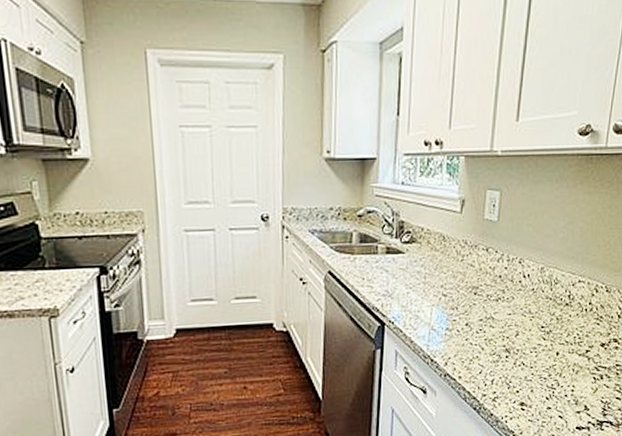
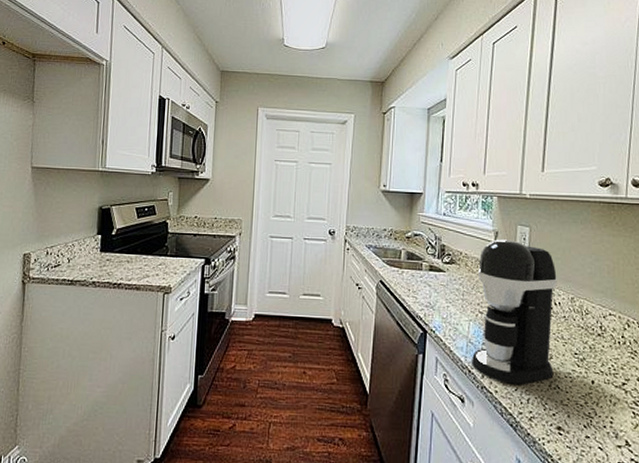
coffee maker: none [433,208,527,368] -> present [471,239,557,384]

